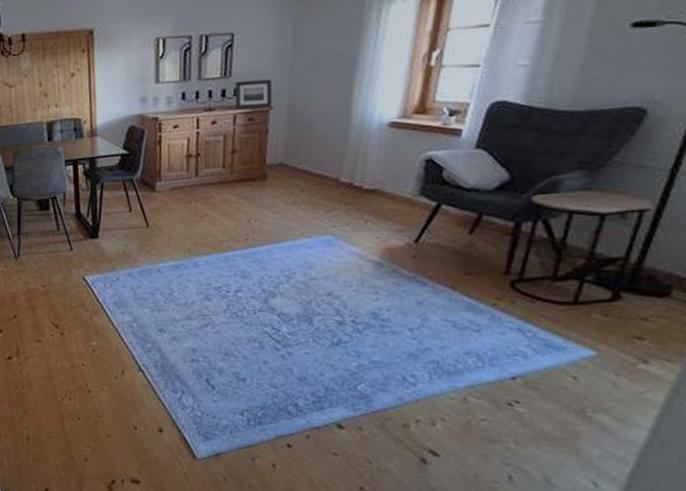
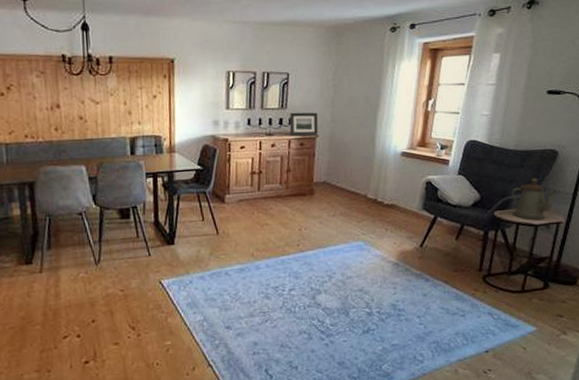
coffee pot: none [561,148,642,209] -> present [511,177,557,221]

